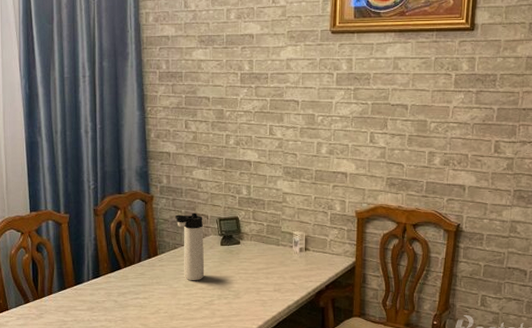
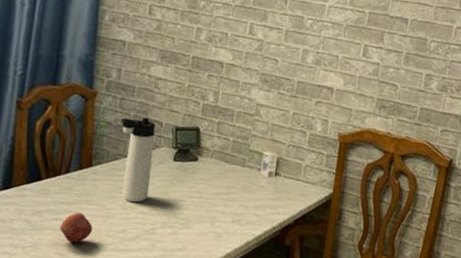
fruit: none [140,291,165,316] -> present [60,212,93,244]

